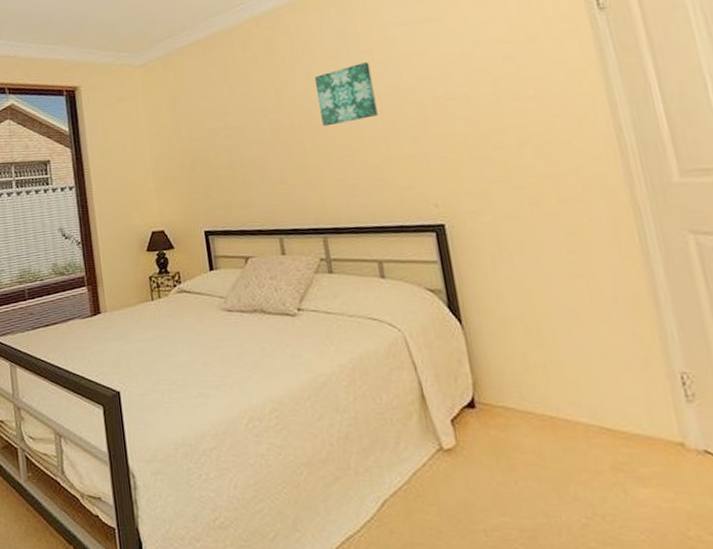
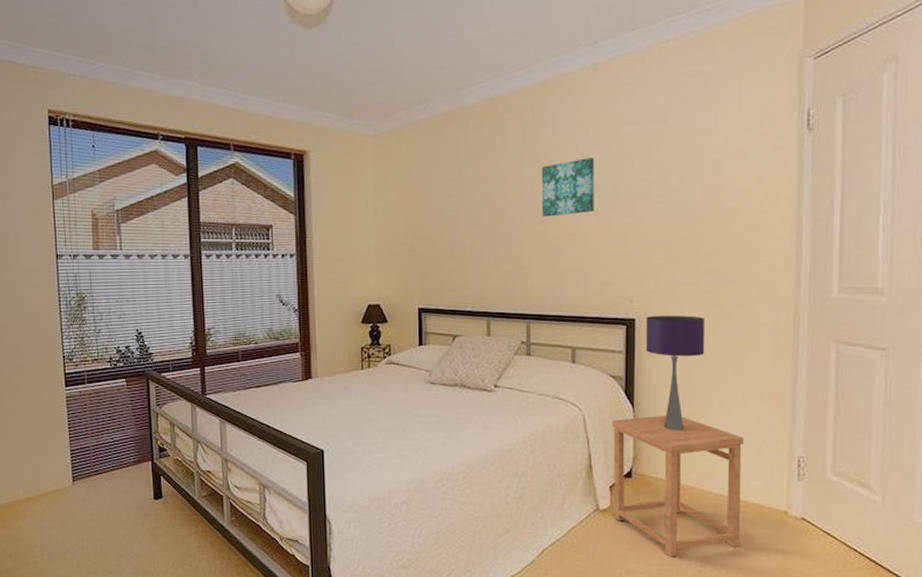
side table: none [439,331,632,507] -> present [612,415,744,557]
table lamp: none [456,216,534,349] -> present [645,315,706,430]

